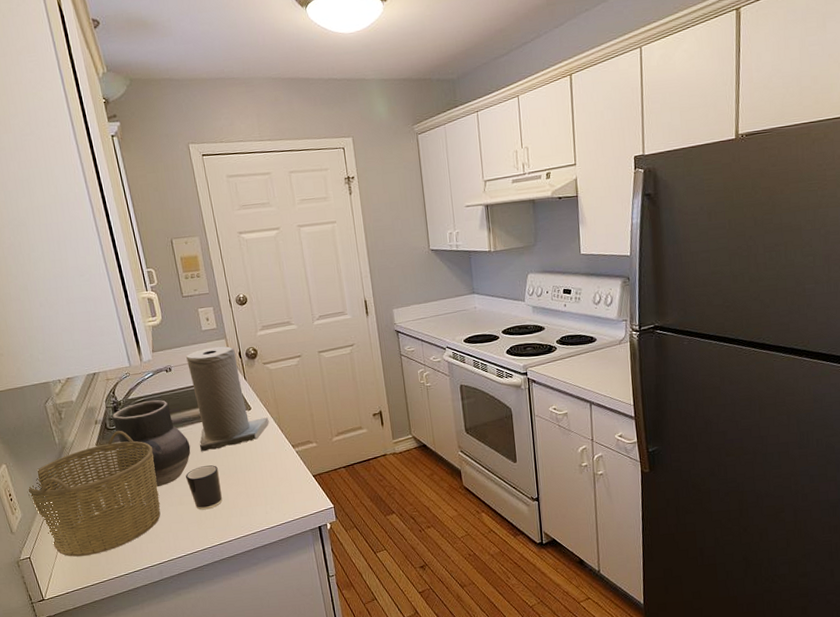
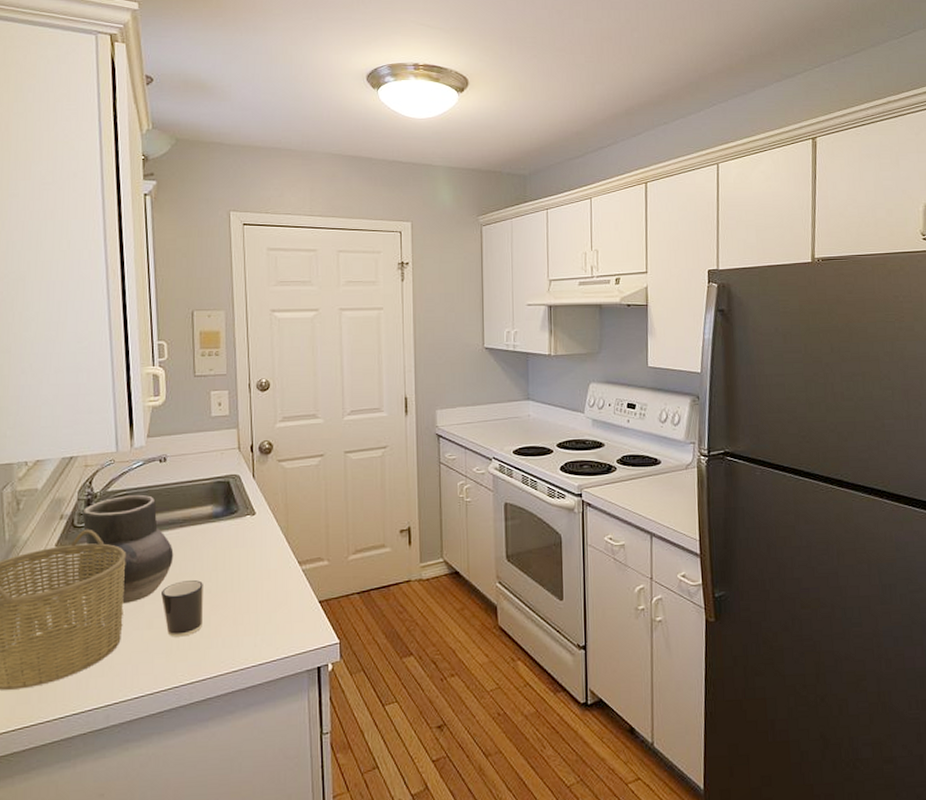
paper towel: present [186,346,269,452] -> none [186,436,275,563]

